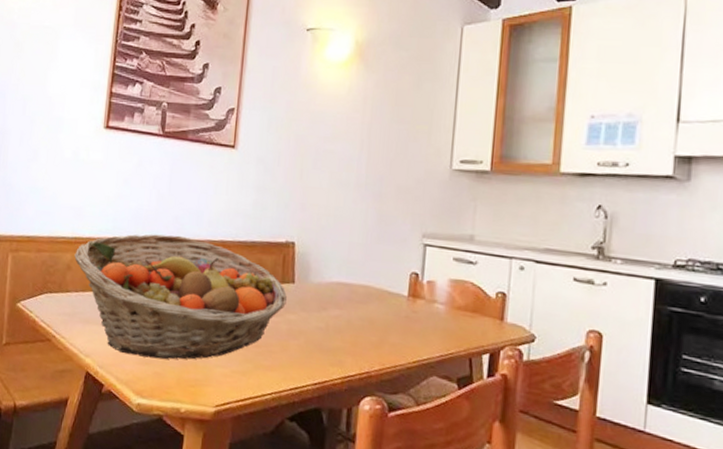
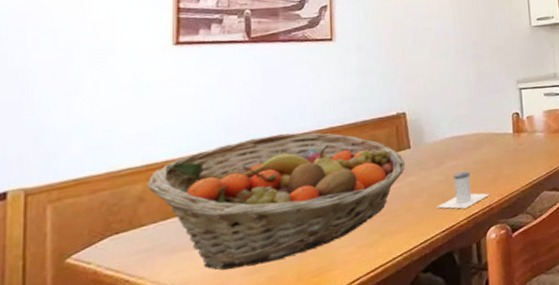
salt shaker: none [312,324,370,367] -> present [437,171,490,209]

